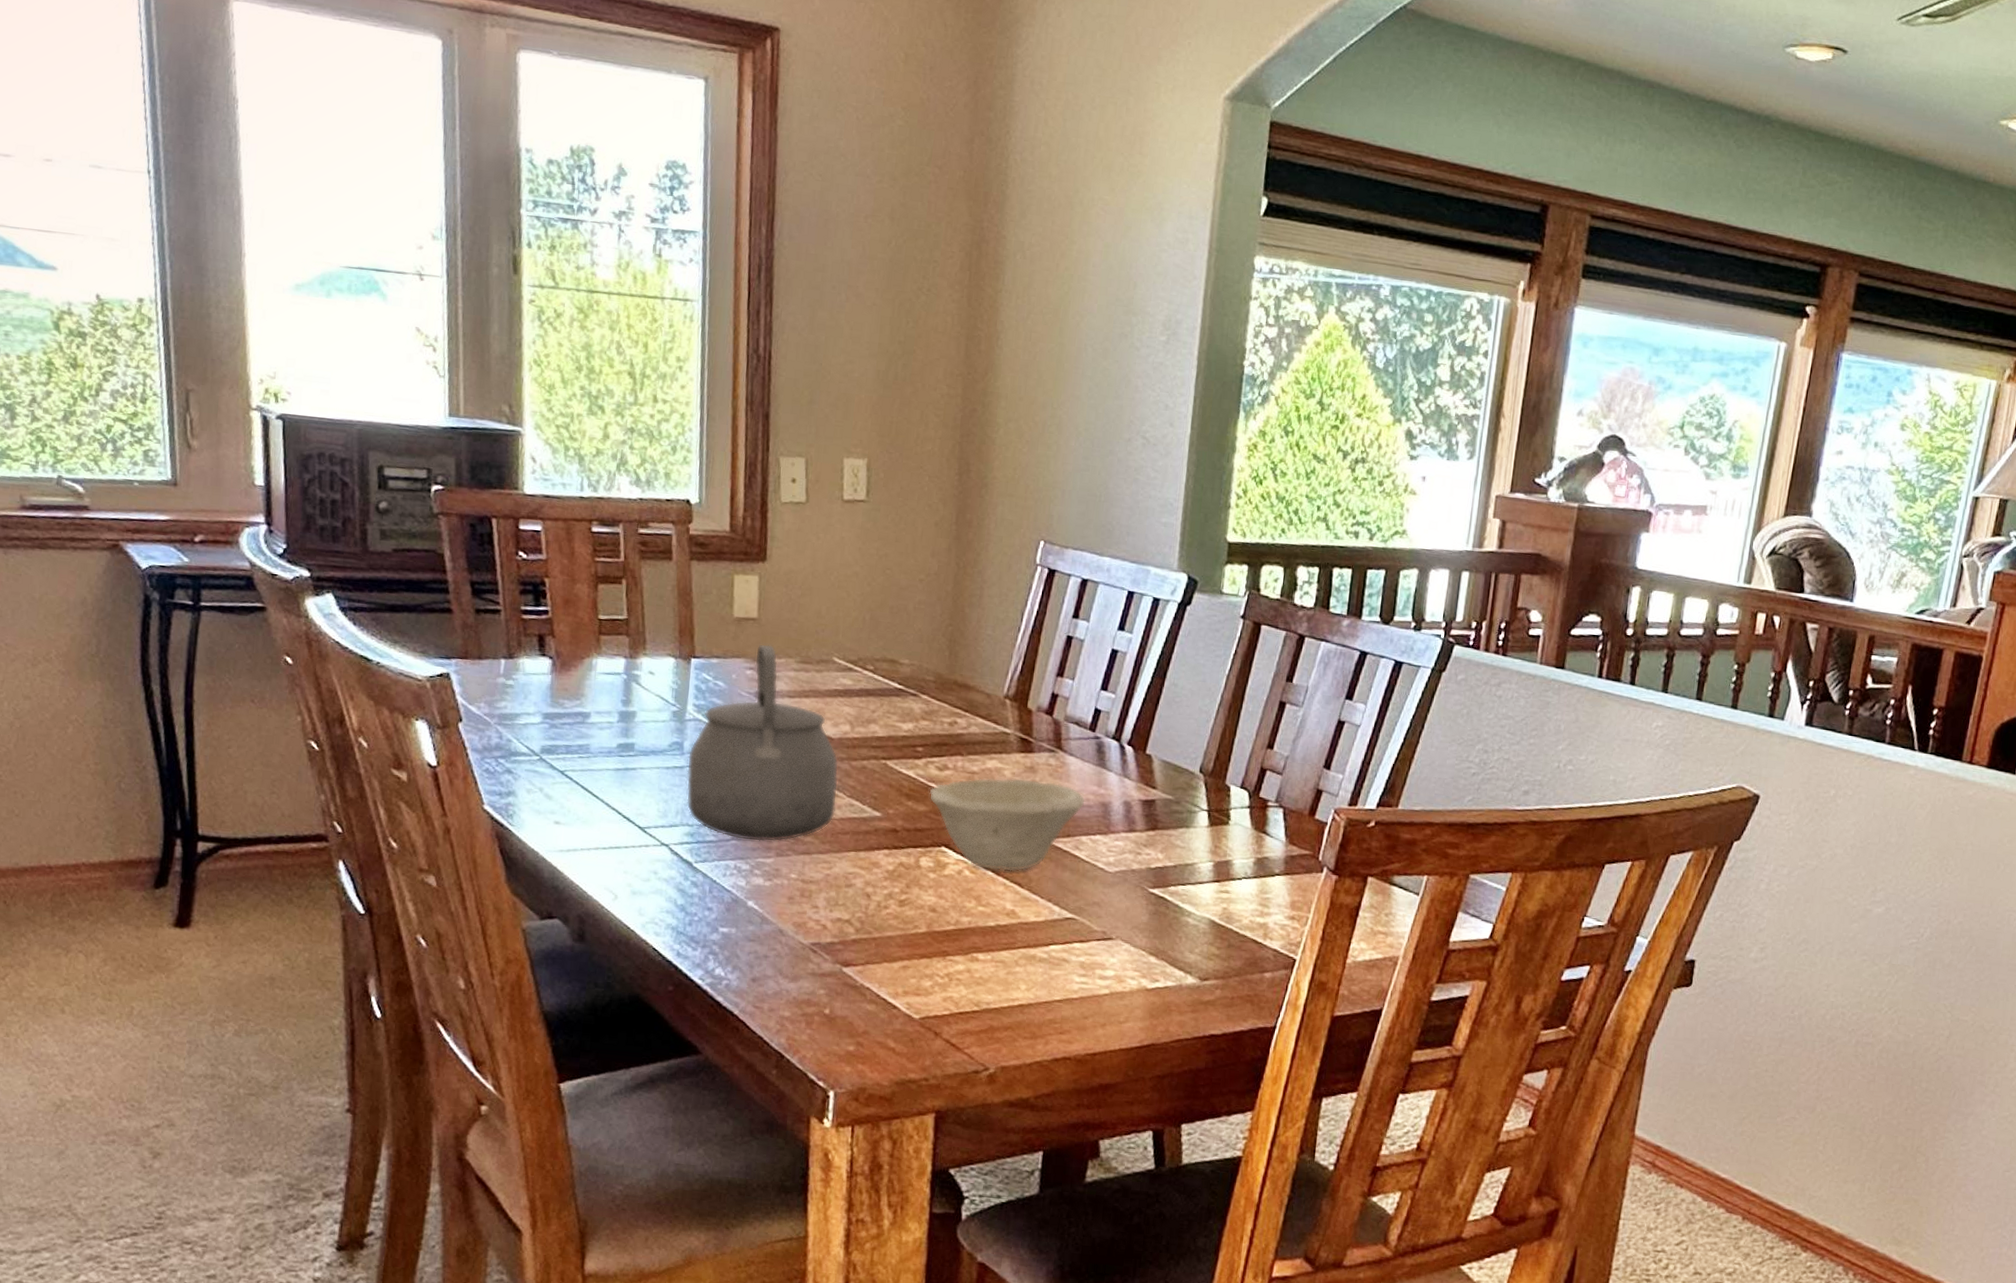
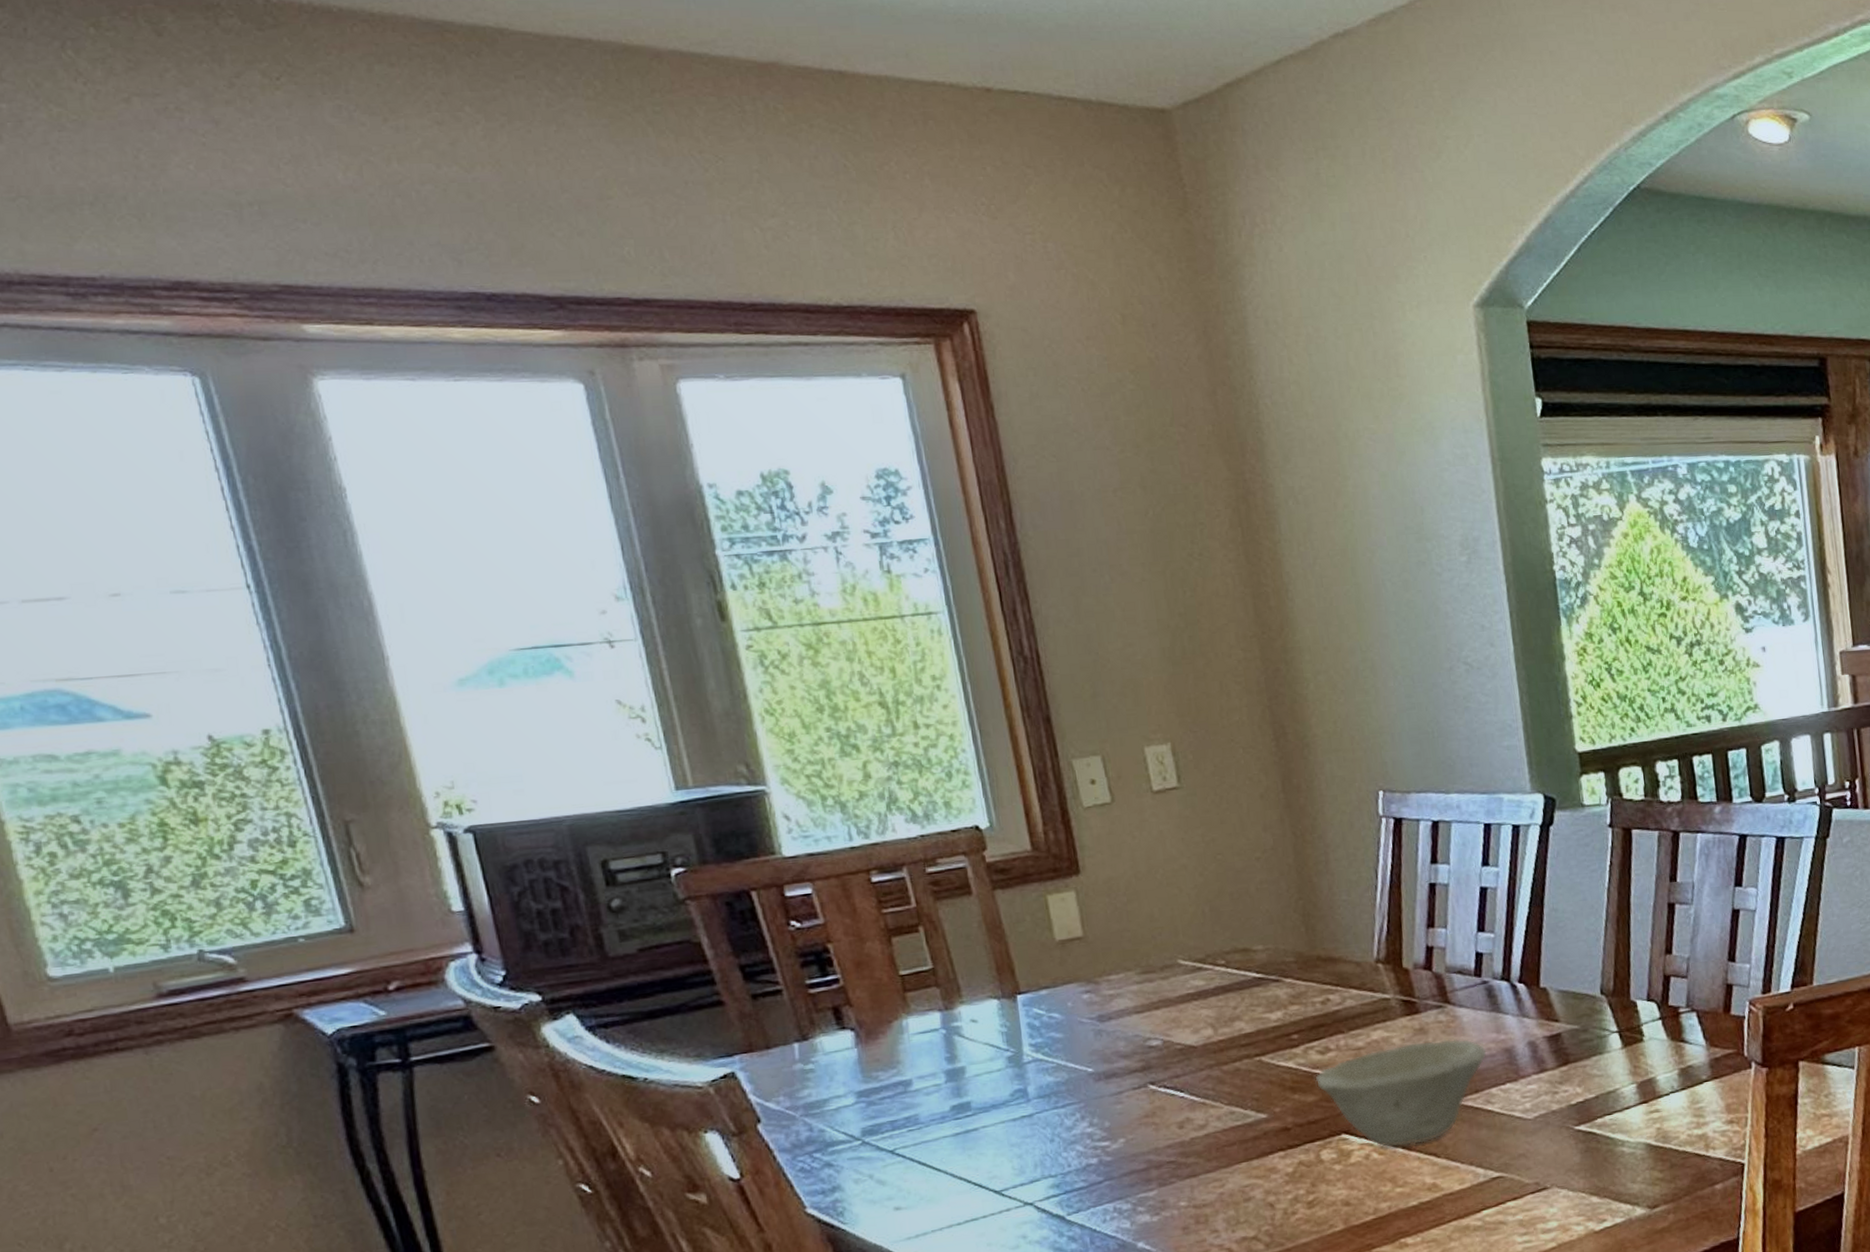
tea kettle: present [686,643,839,842] -> none [1034,961,1217,1179]

